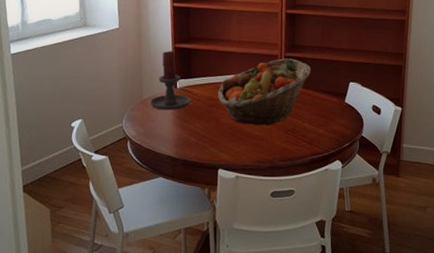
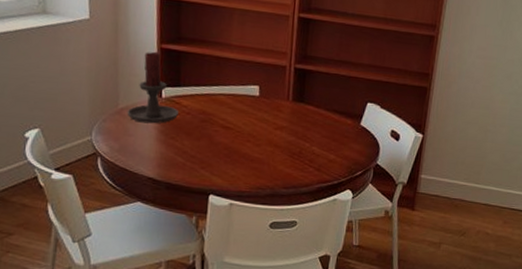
fruit basket: present [218,58,312,125] -> none [212,70,325,147]

